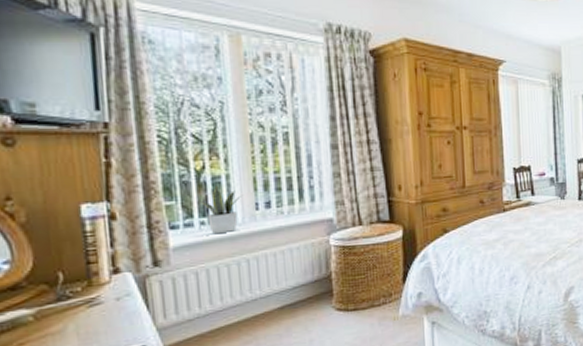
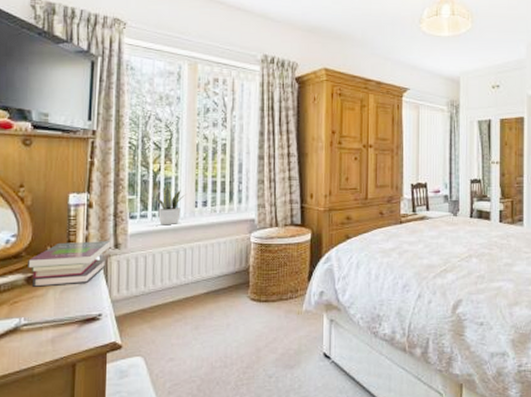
books: none [32,258,148,323] -> present [28,241,111,287]

